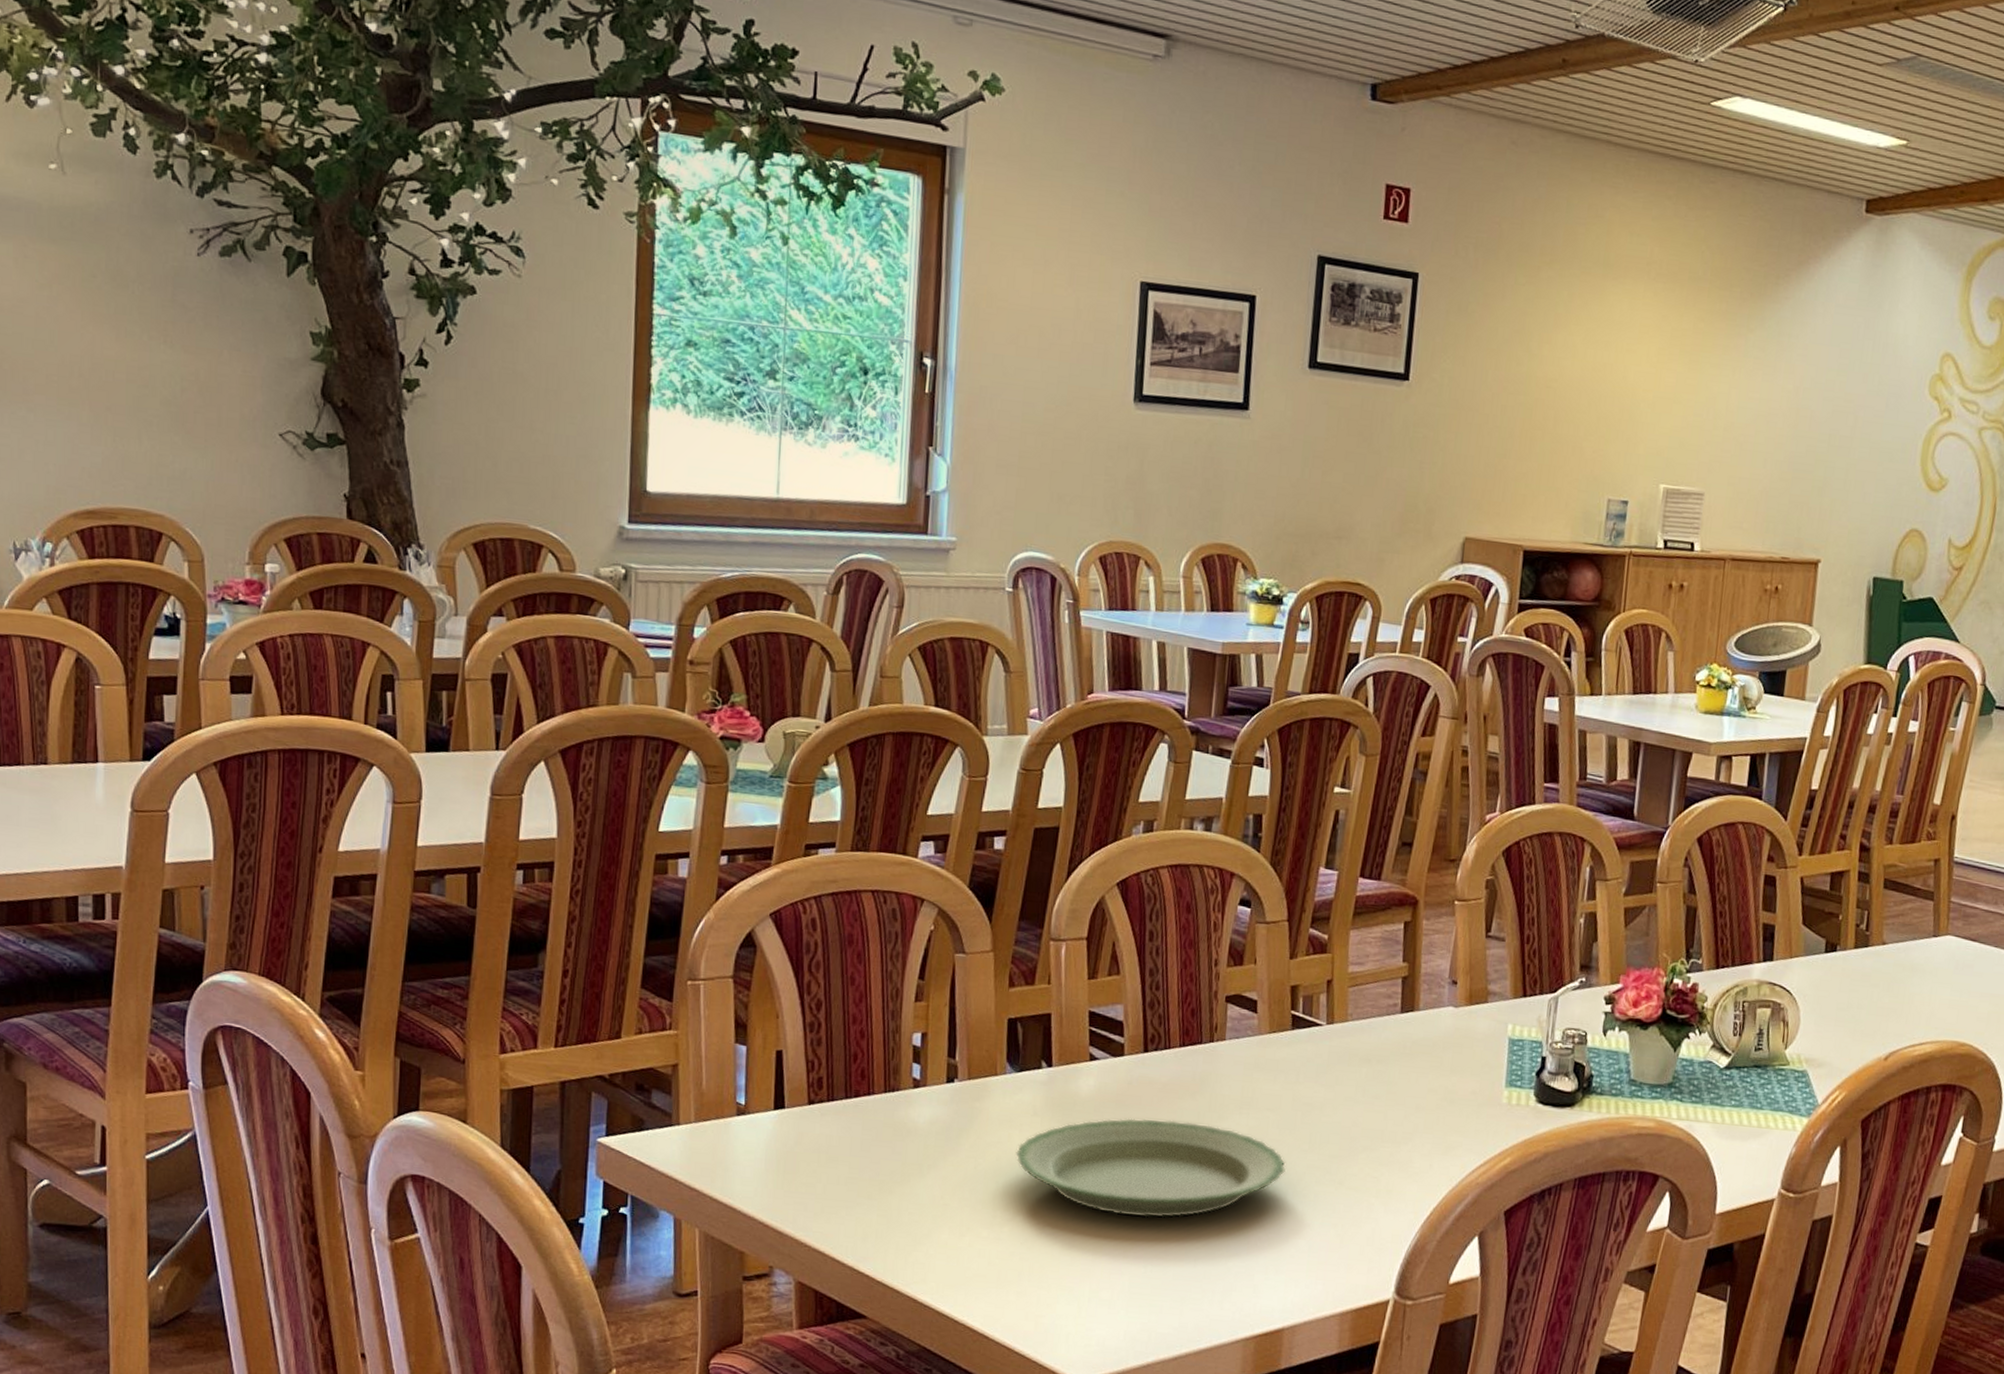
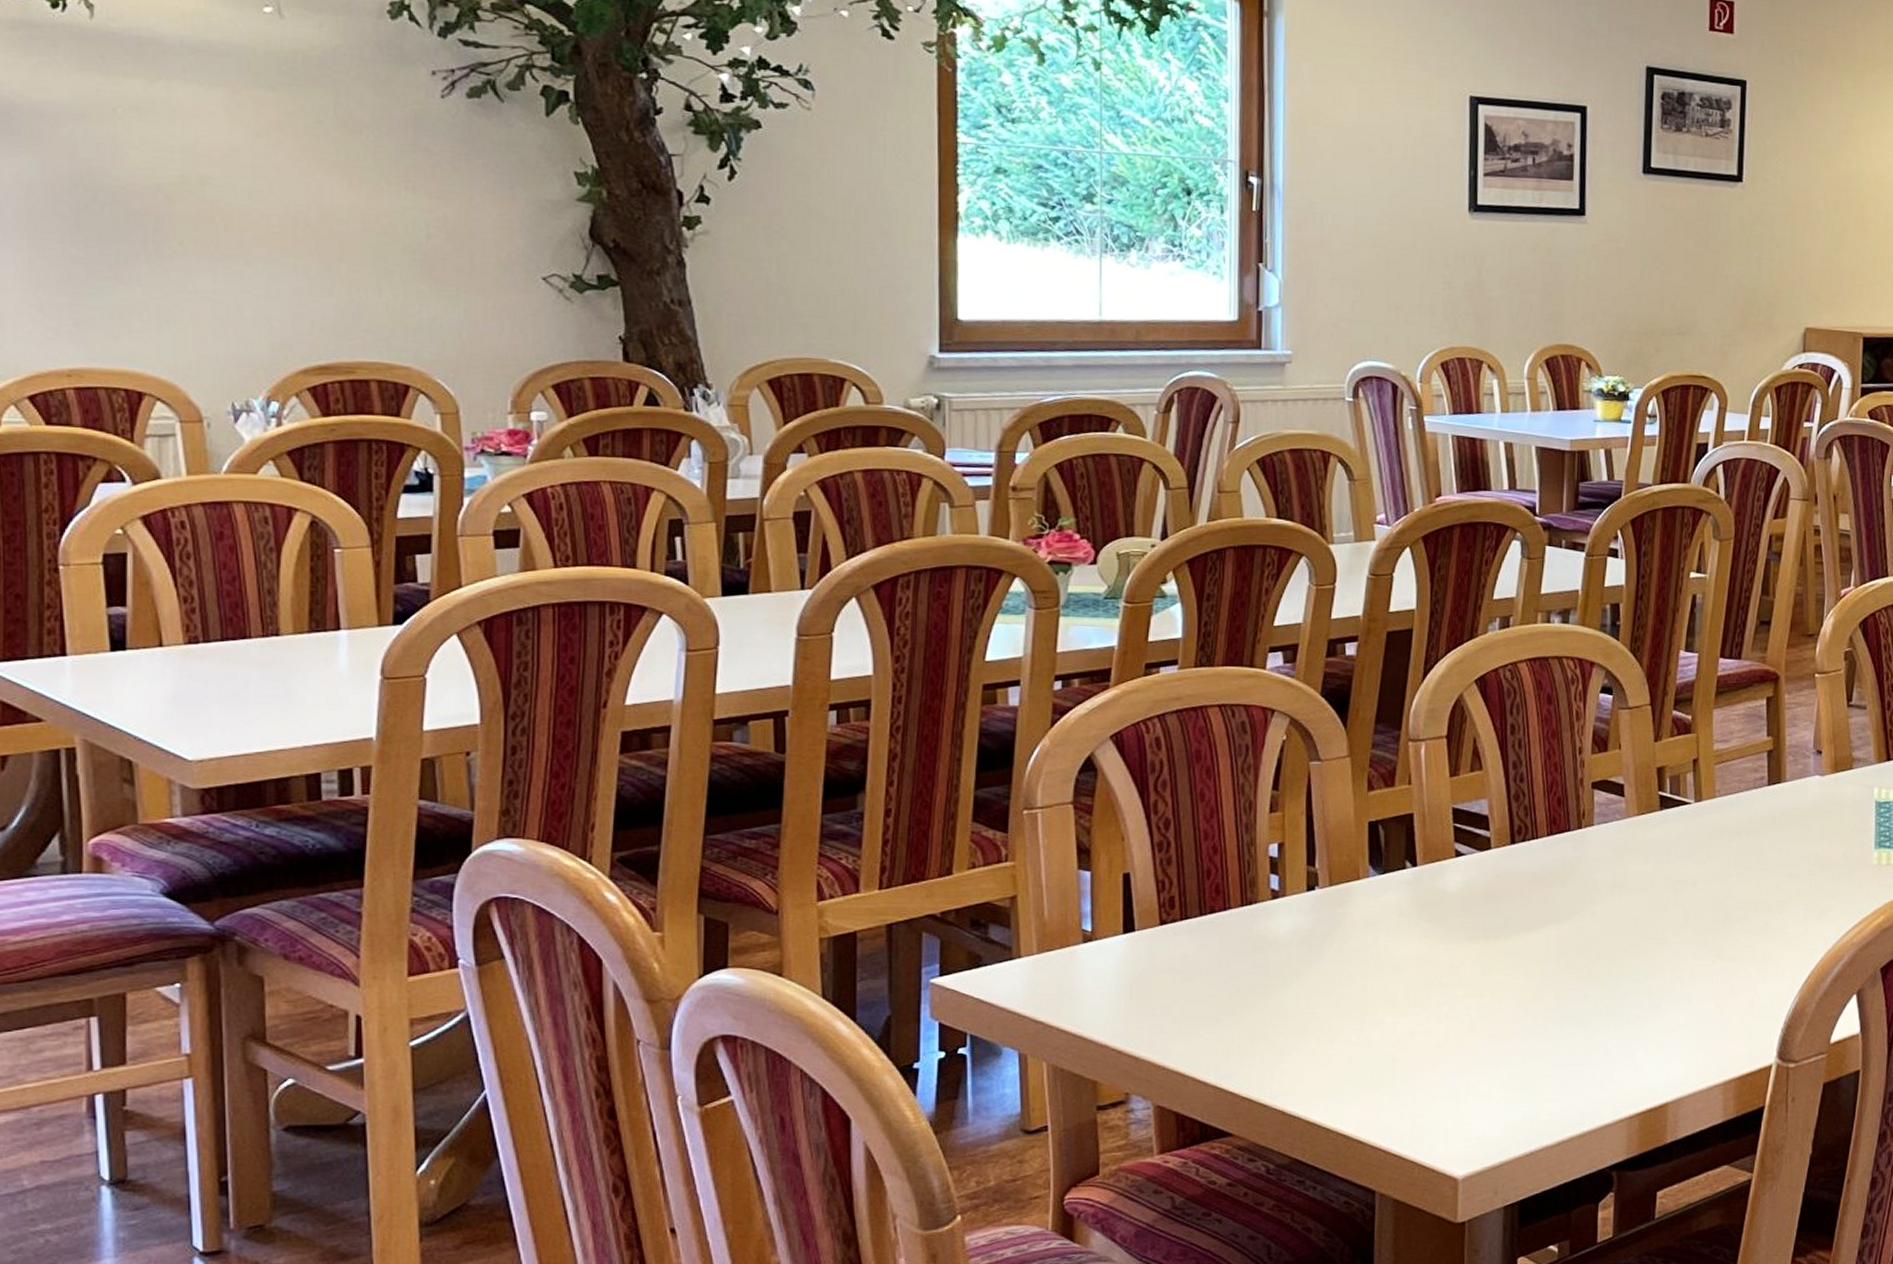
plate: present [1016,1118,1286,1218] -> none [1383,908,1661,1007]

